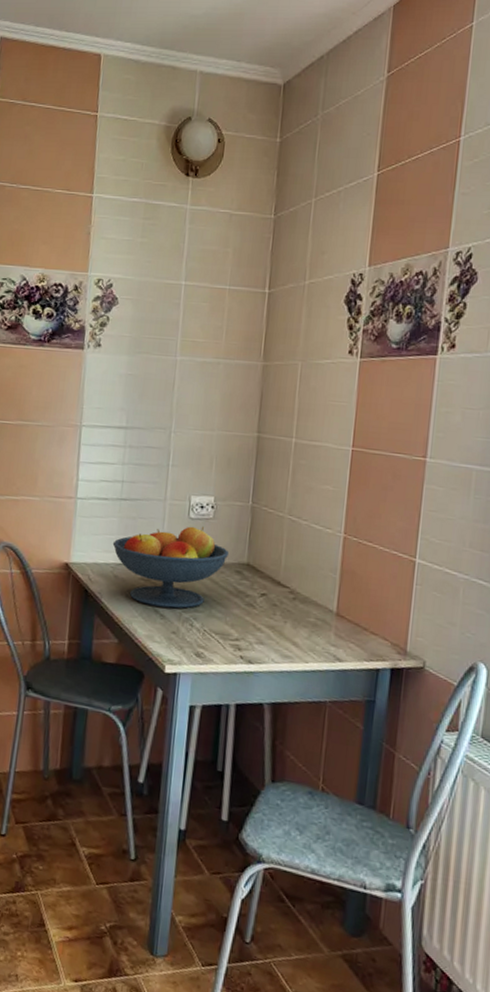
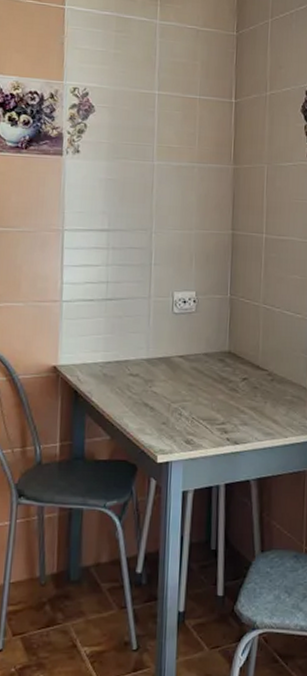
fruit bowl: present [112,526,228,609] -> none [100,320,211,400]

